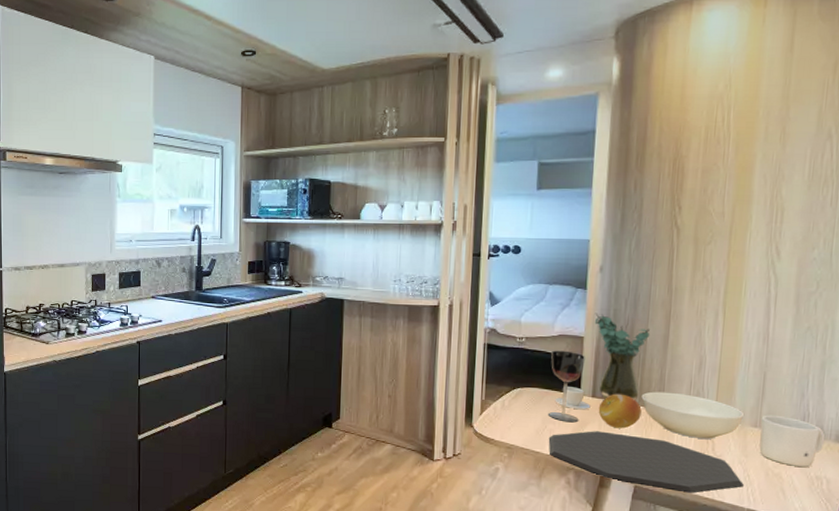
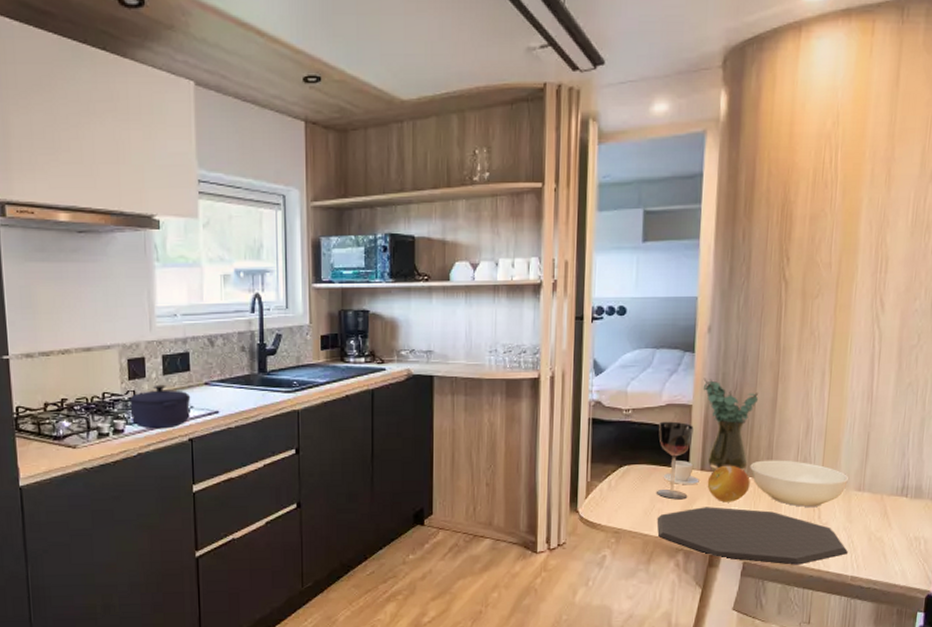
cooking pot: none [92,296,140,332] -> present [129,384,191,429]
mug: present [759,415,826,467] -> none [863,477,924,528]

